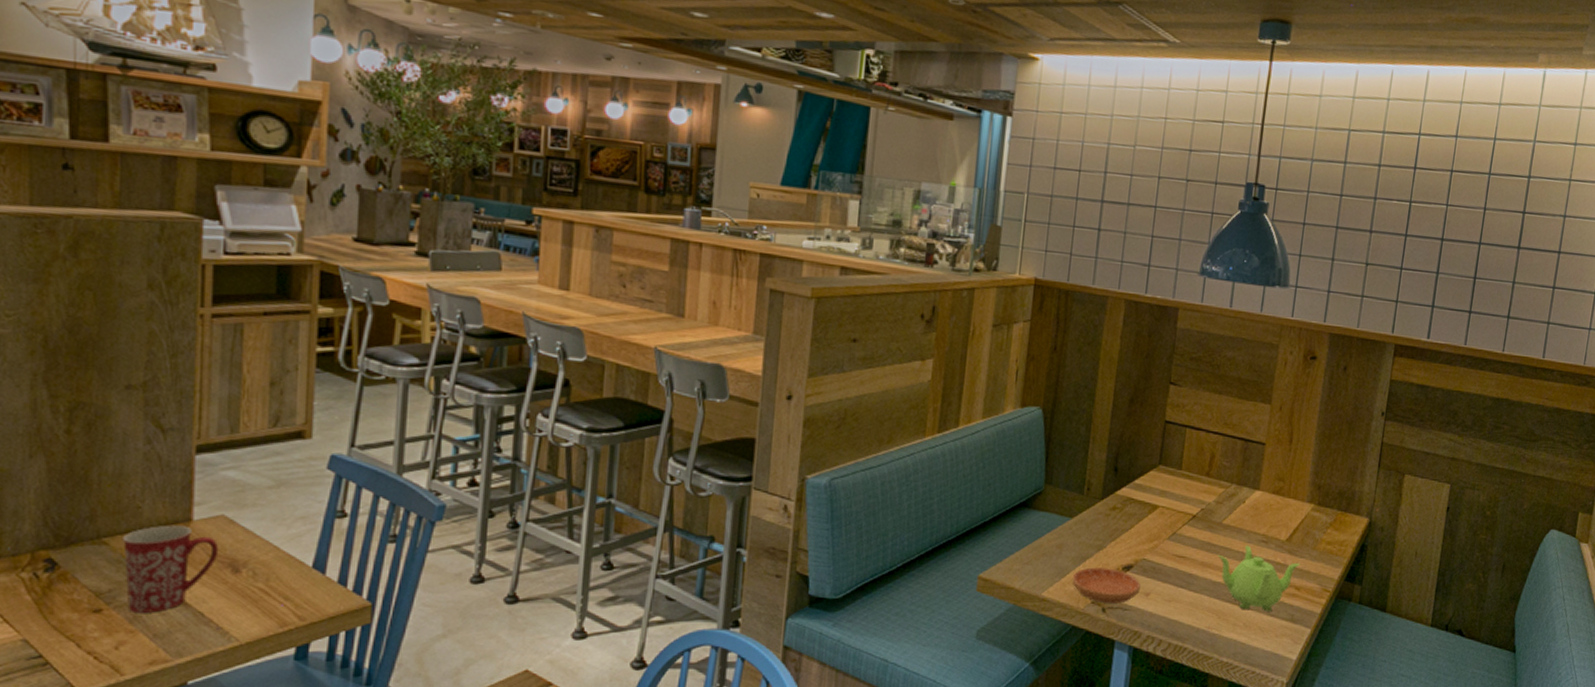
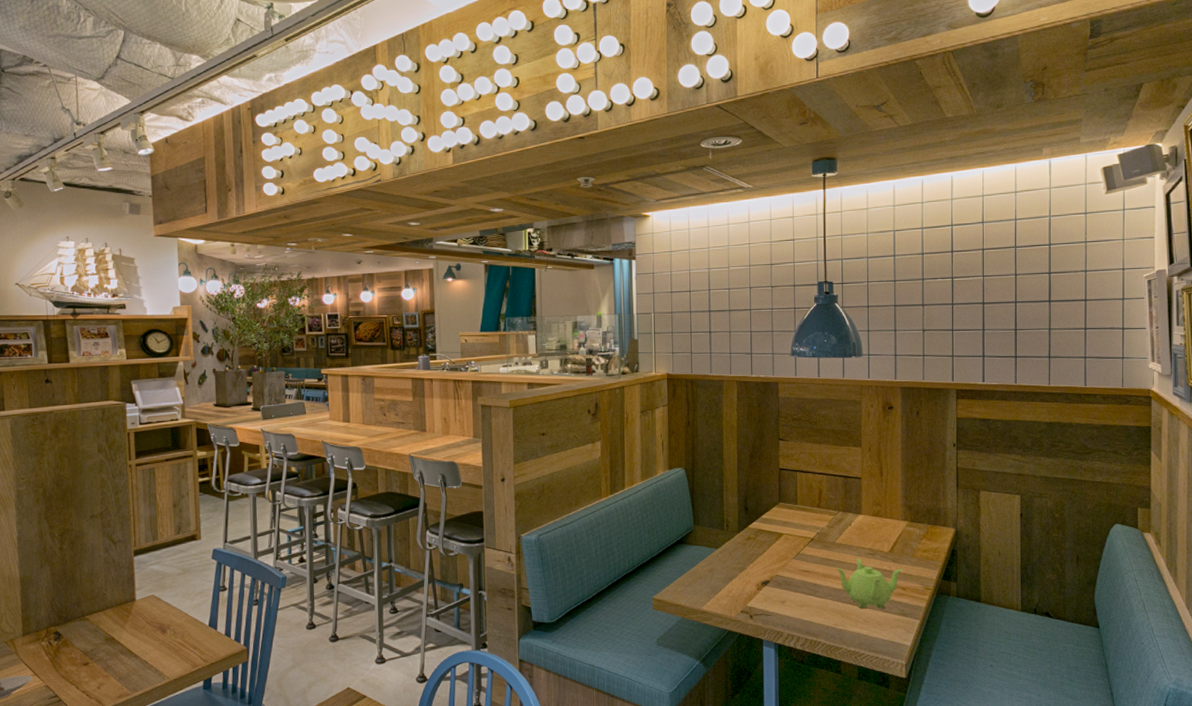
mug: present [121,525,219,613] -> none [96,604,153,664]
saucer: present [1072,567,1141,604] -> none [724,584,777,611]

